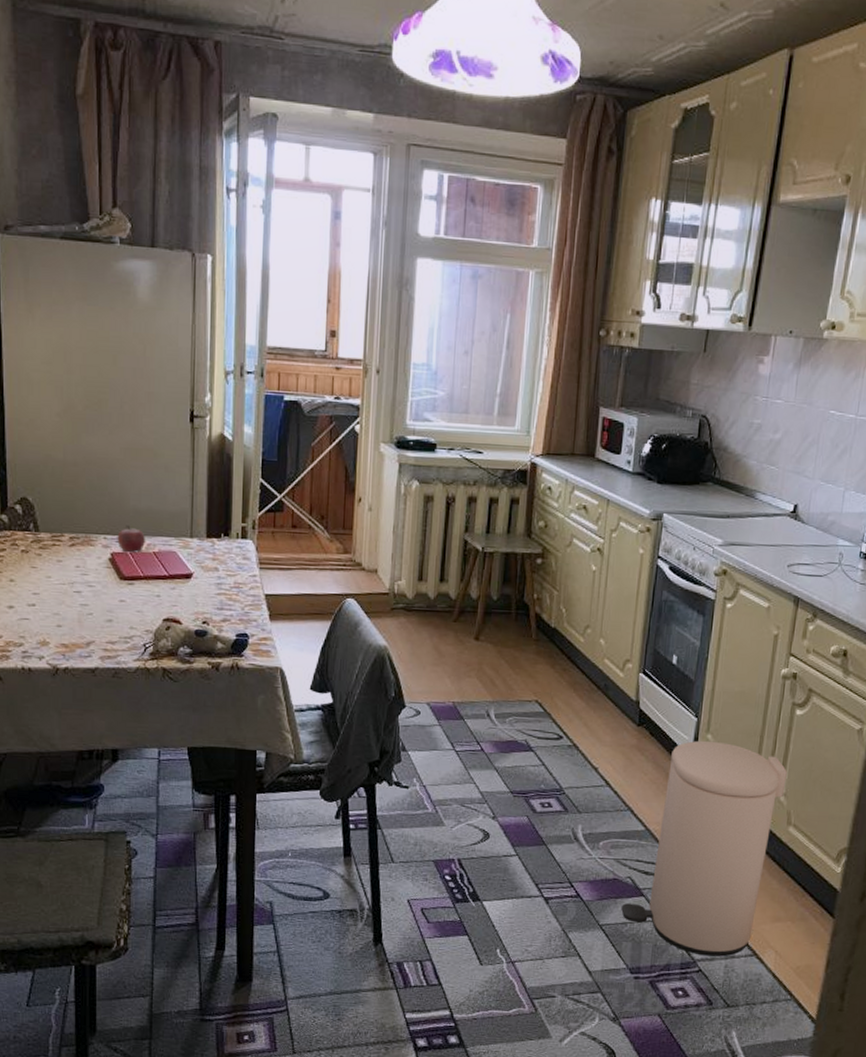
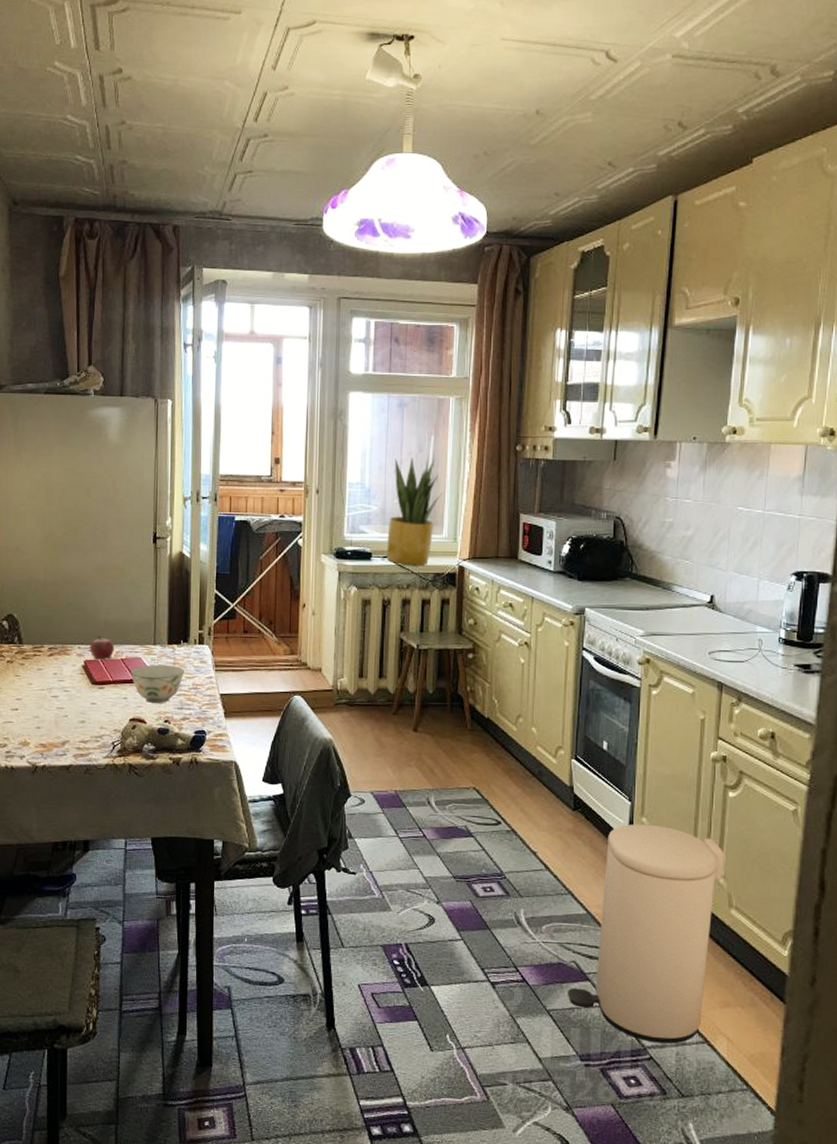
soup bowl: none [164,559,225,603] -> present [130,664,184,703]
planter: none [453,337,519,461] -> present [387,456,444,566]

